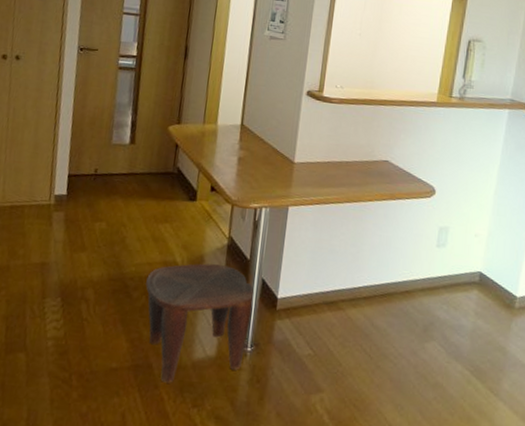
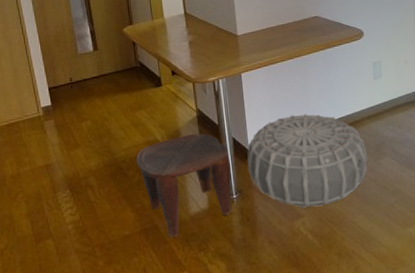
air purifier: none [271,267,413,384] -> present [247,113,368,208]

